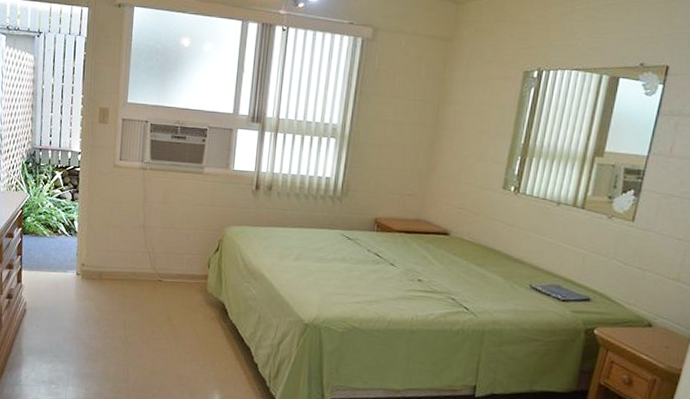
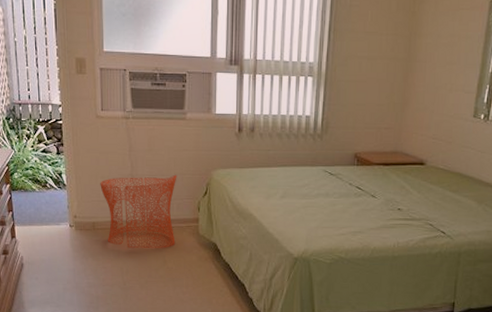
laundry basket: none [111,228,190,304] -> present [100,174,177,249]

